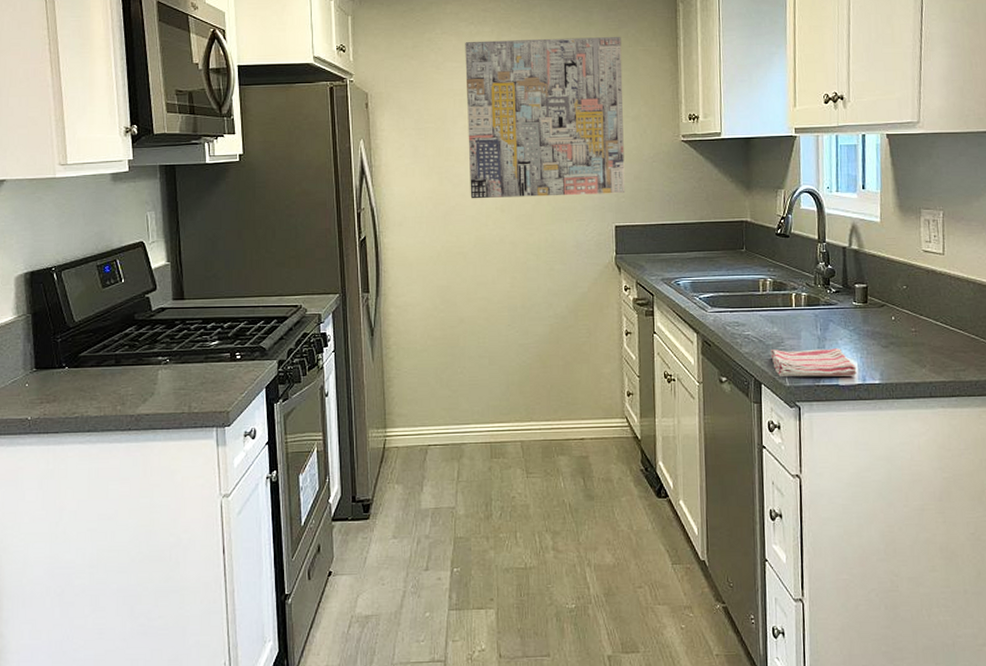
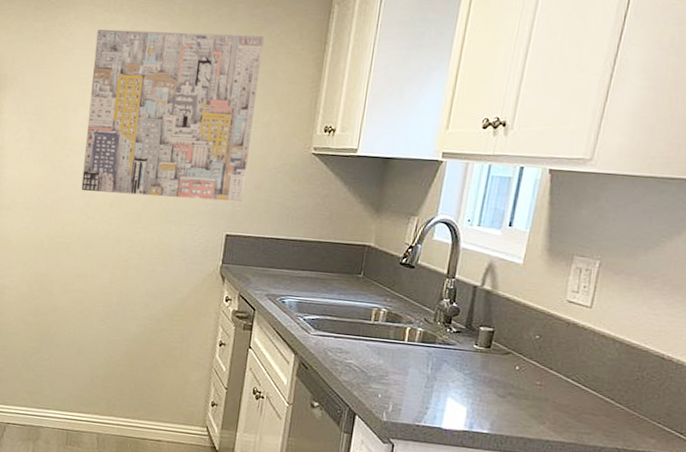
dish towel: present [769,348,857,377] -> none [370,382,465,422]

